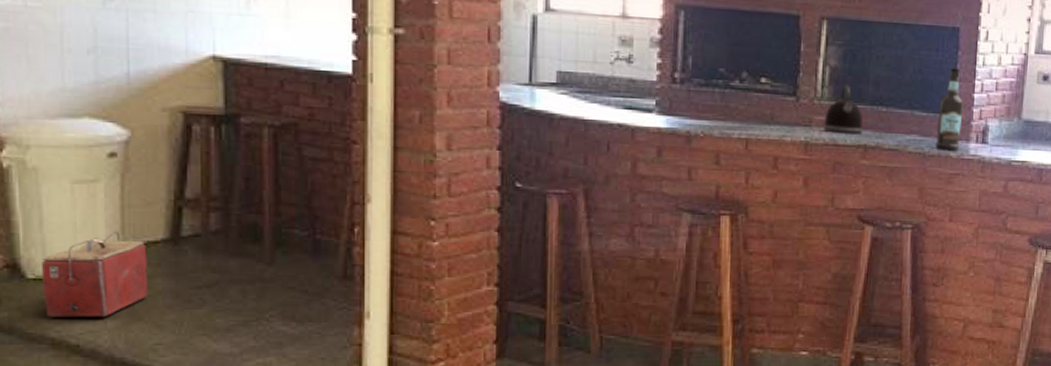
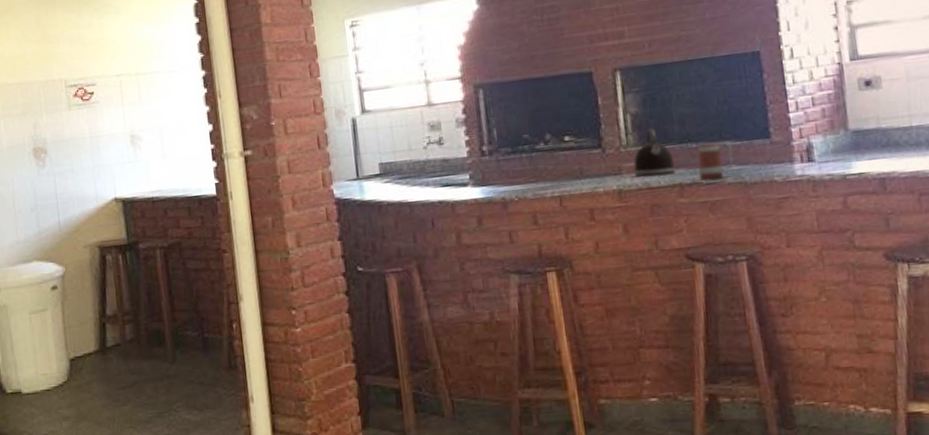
cooler: present [42,230,148,318] -> none [15,348,89,423]
beer mug: none [884,110,919,148] -> present [697,142,733,182]
root beer: present [935,68,964,153] -> none [752,91,784,177]

